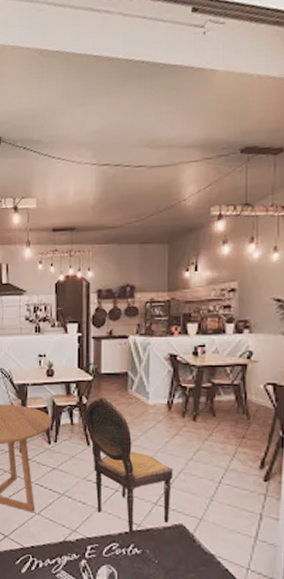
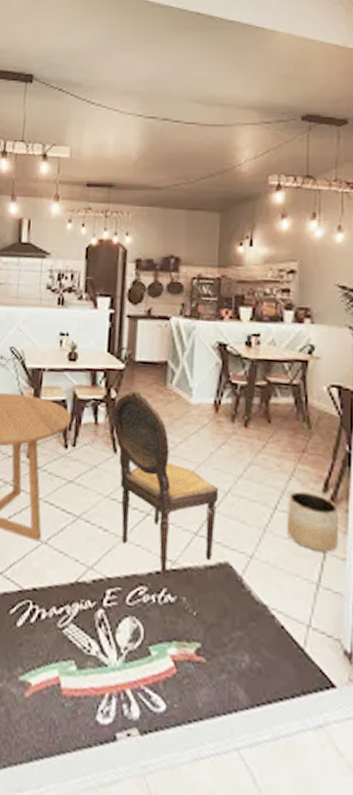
planter: none [230,469,274,514] -> present [287,491,340,552]

